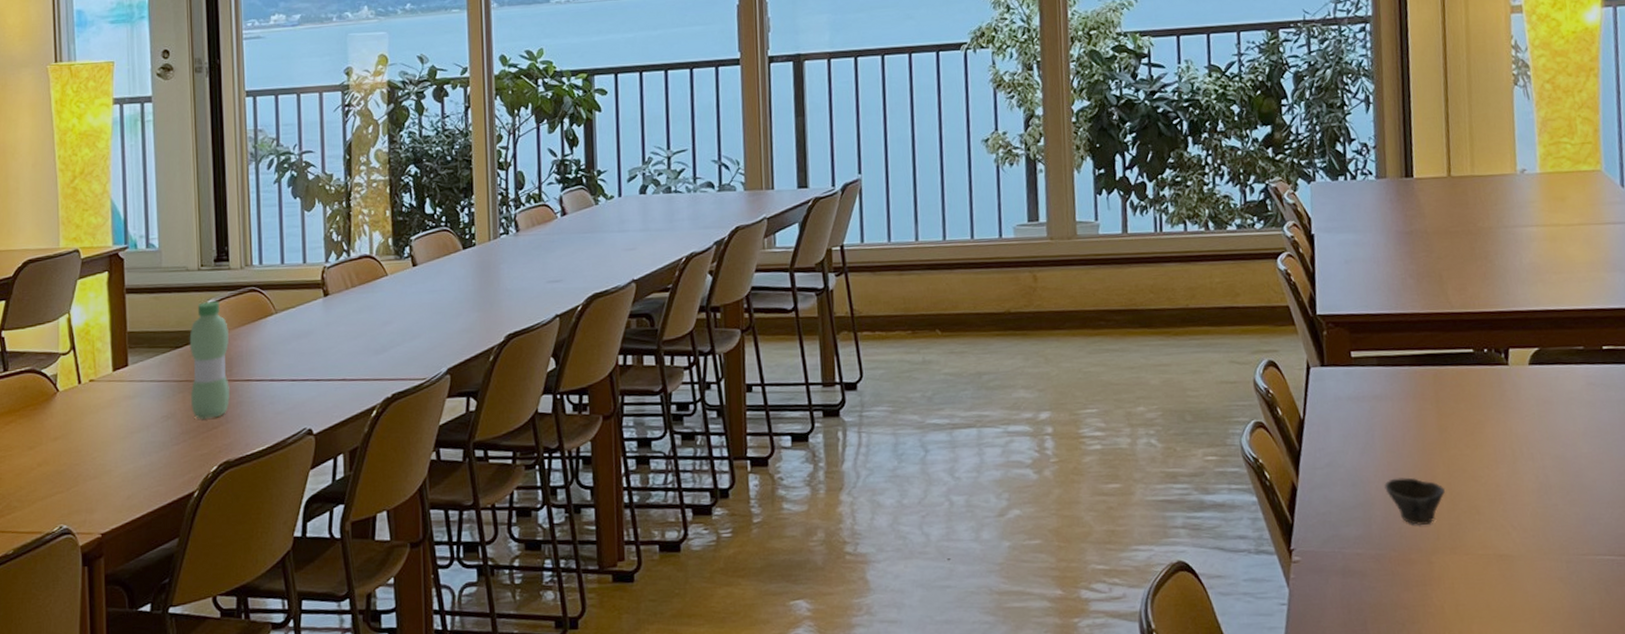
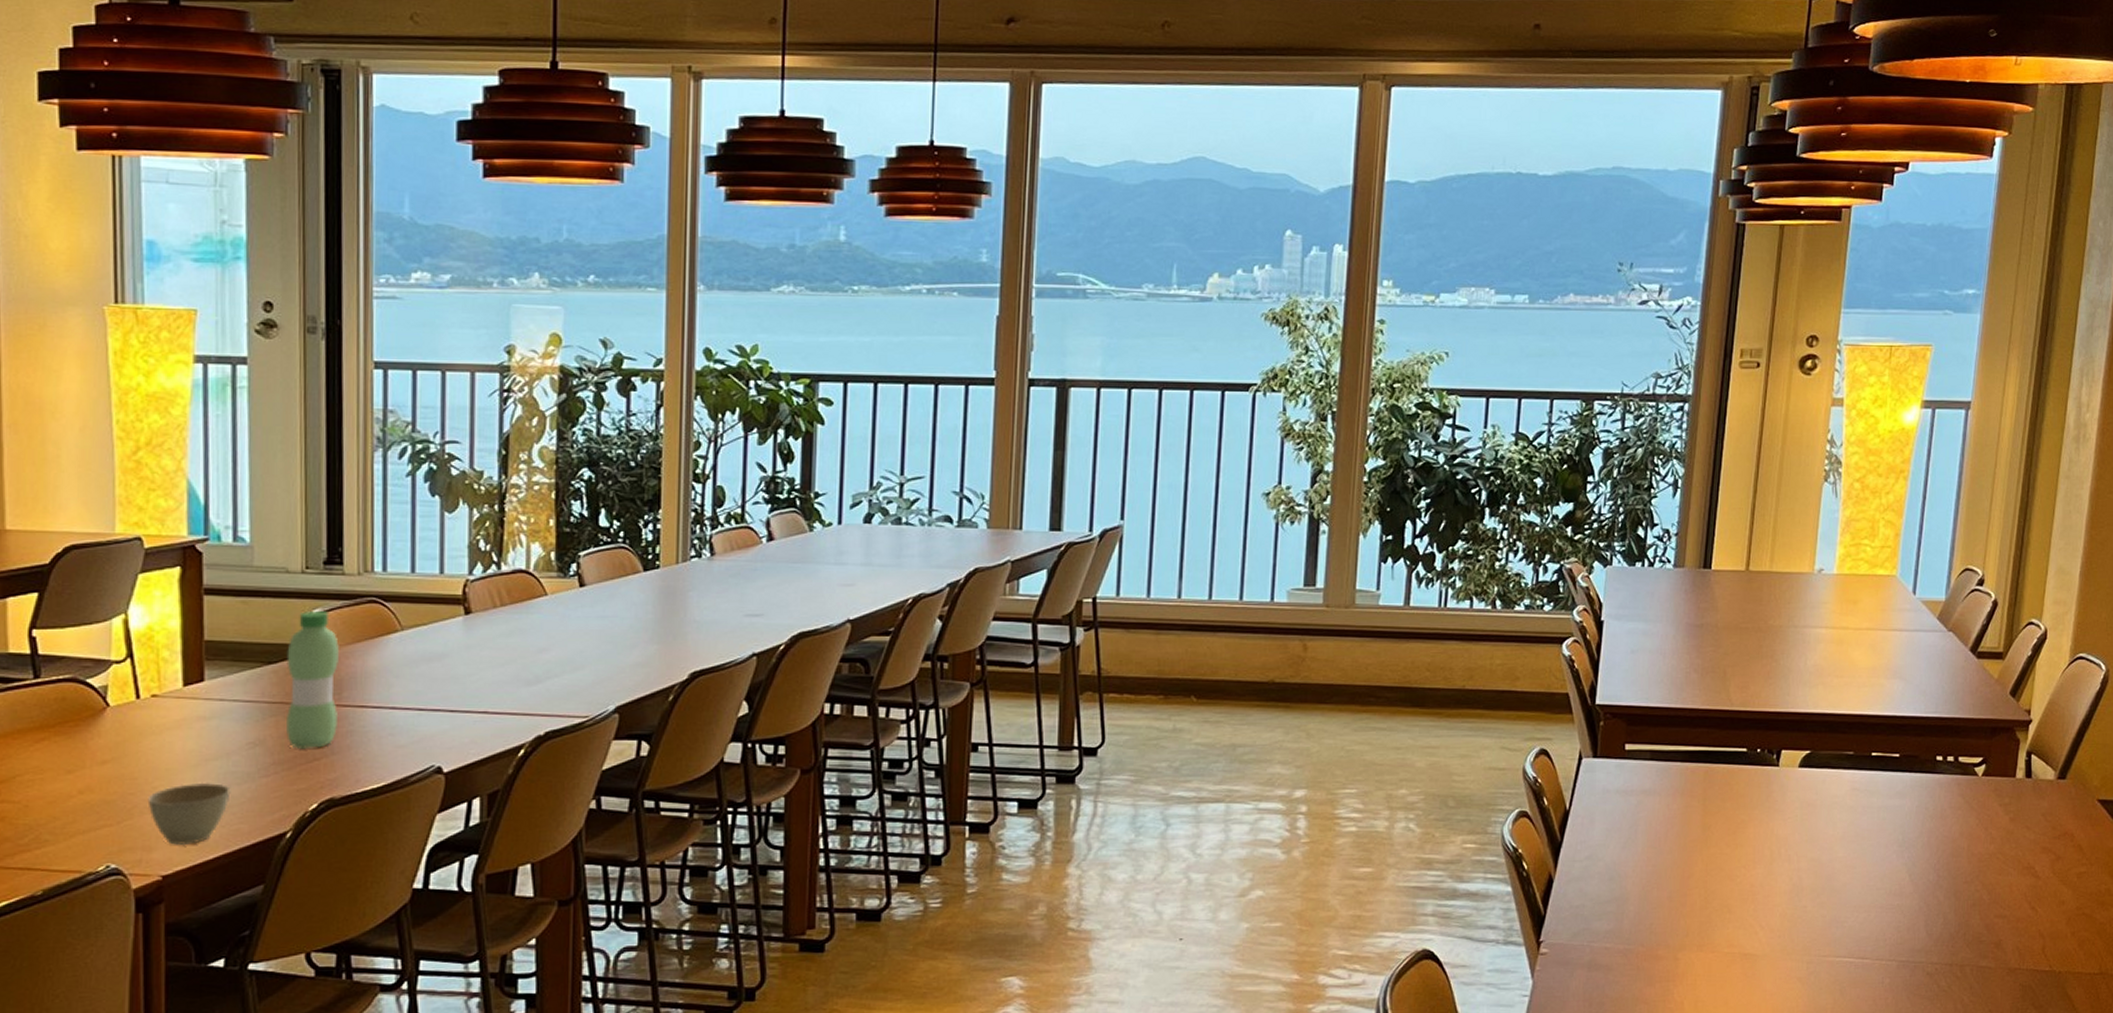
cup: none [89,451,151,507] -> present [147,782,231,845]
cup: present [1384,477,1446,526] -> none [1641,874,1701,923]

